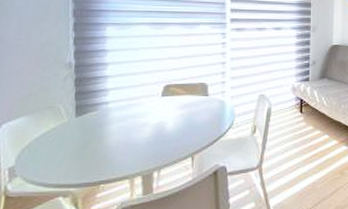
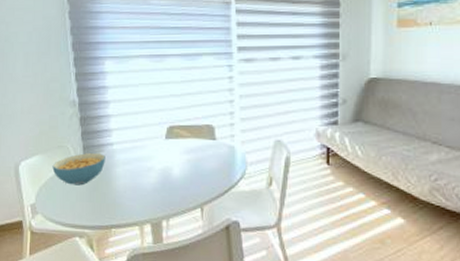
cereal bowl: none [39,112,100,145] -> present [52,153,105,186]

